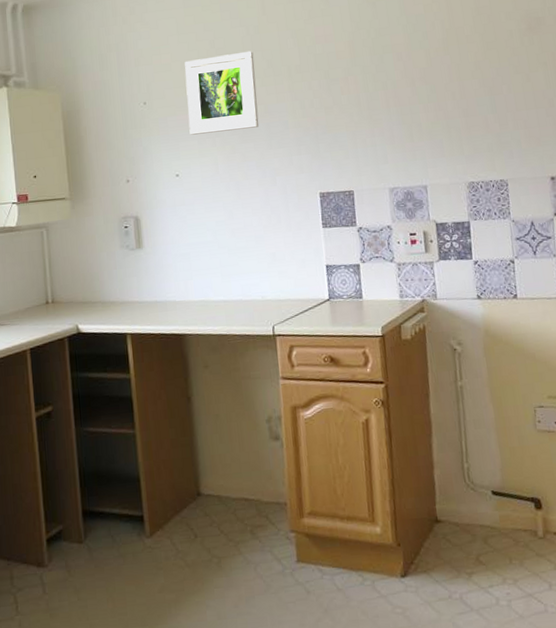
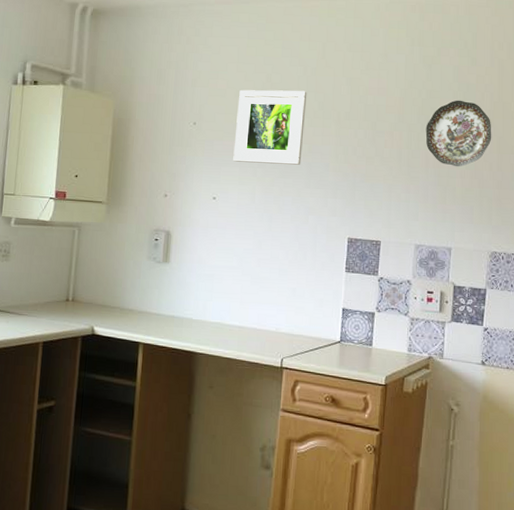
decorative plate: none [380,33,450,102] -> present [425,100,492,167]

